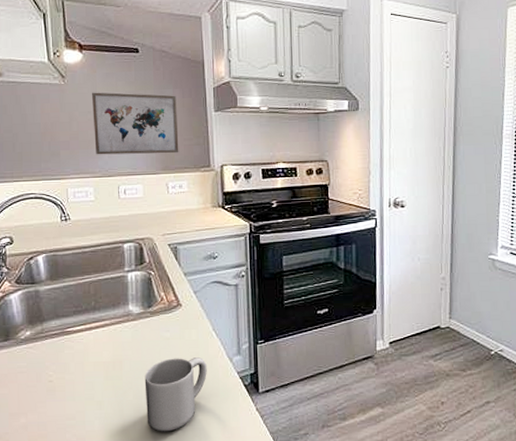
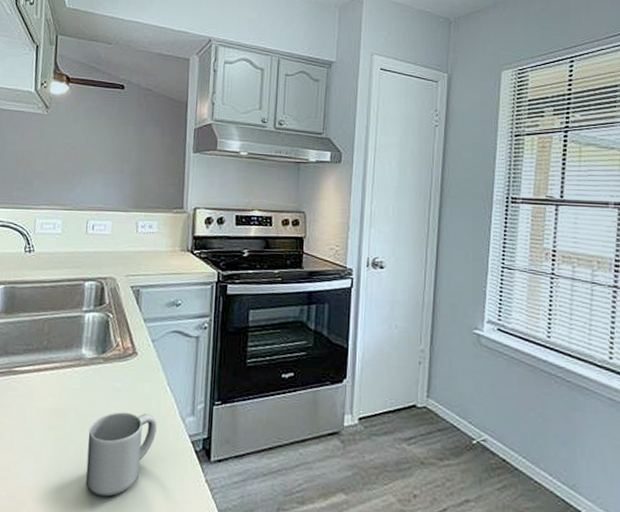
wall art: present [92,92,179,155] -> none [69,124,157,192]

